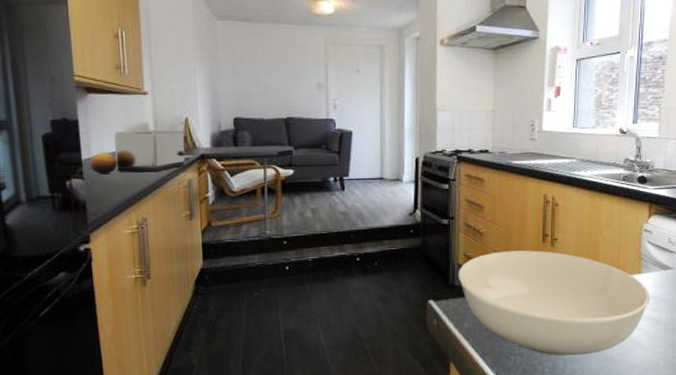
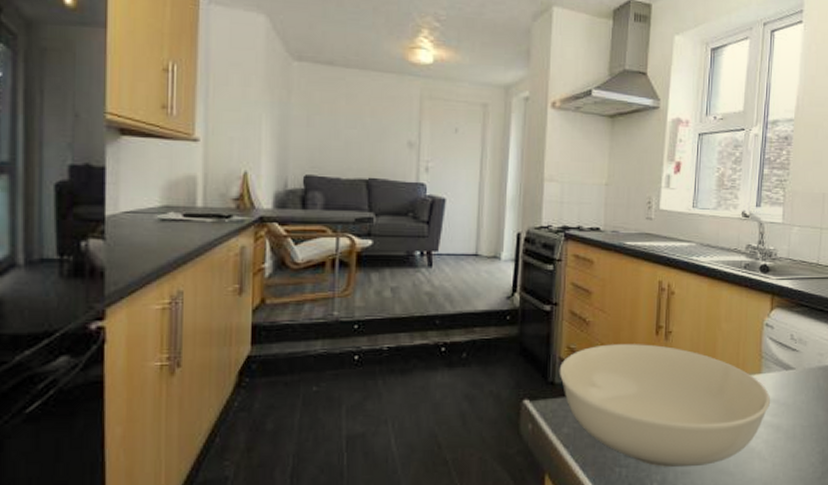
fruit: present [90,152,118,175] -> none [116,207,152,236]
toaster: present [114,129,186,173] -> none [149,183,241,235]

